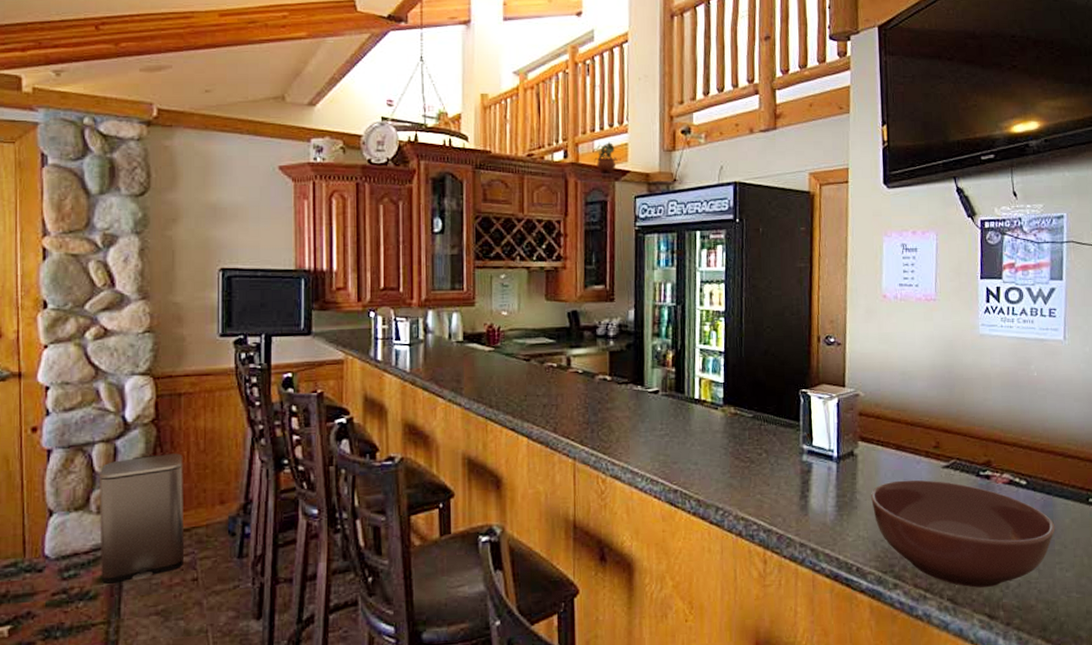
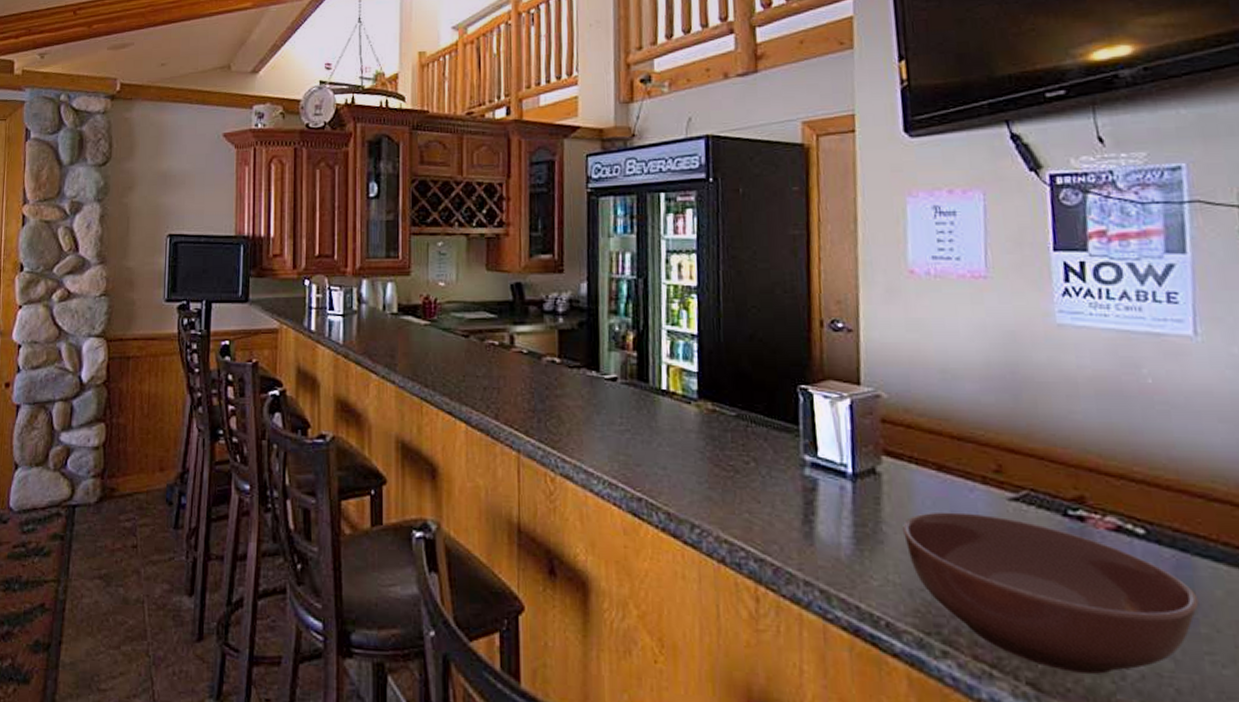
pedal bin: present [99,453,183,584] -> none [54,416,129,542]
potted plant: present [592,141,618,174] -> none [538,95,566,131]

